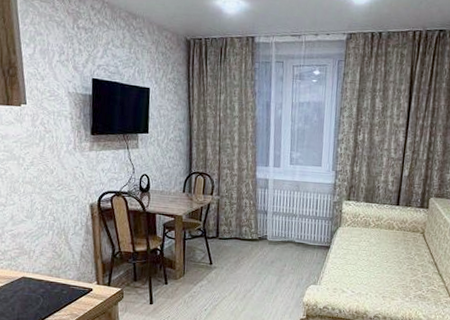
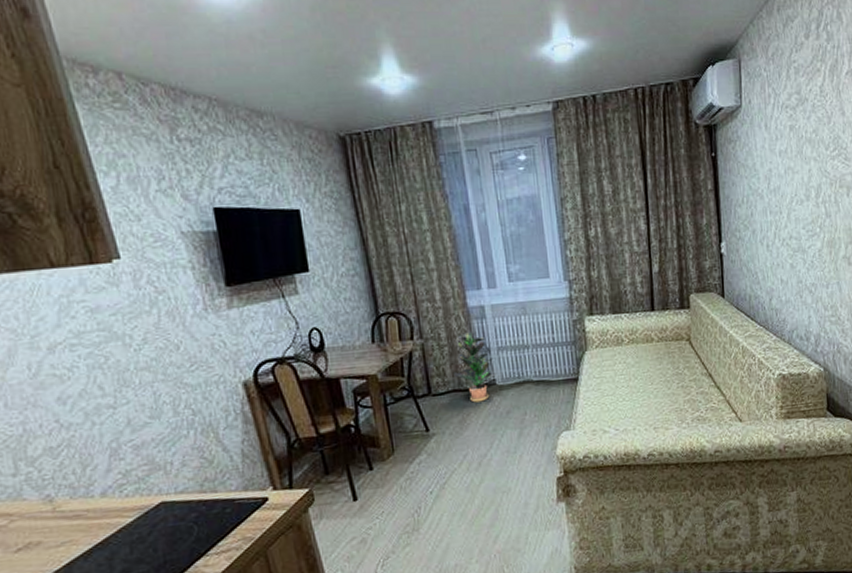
potted plant: none [237,197,268,250] -> present [454,332,496,403]

